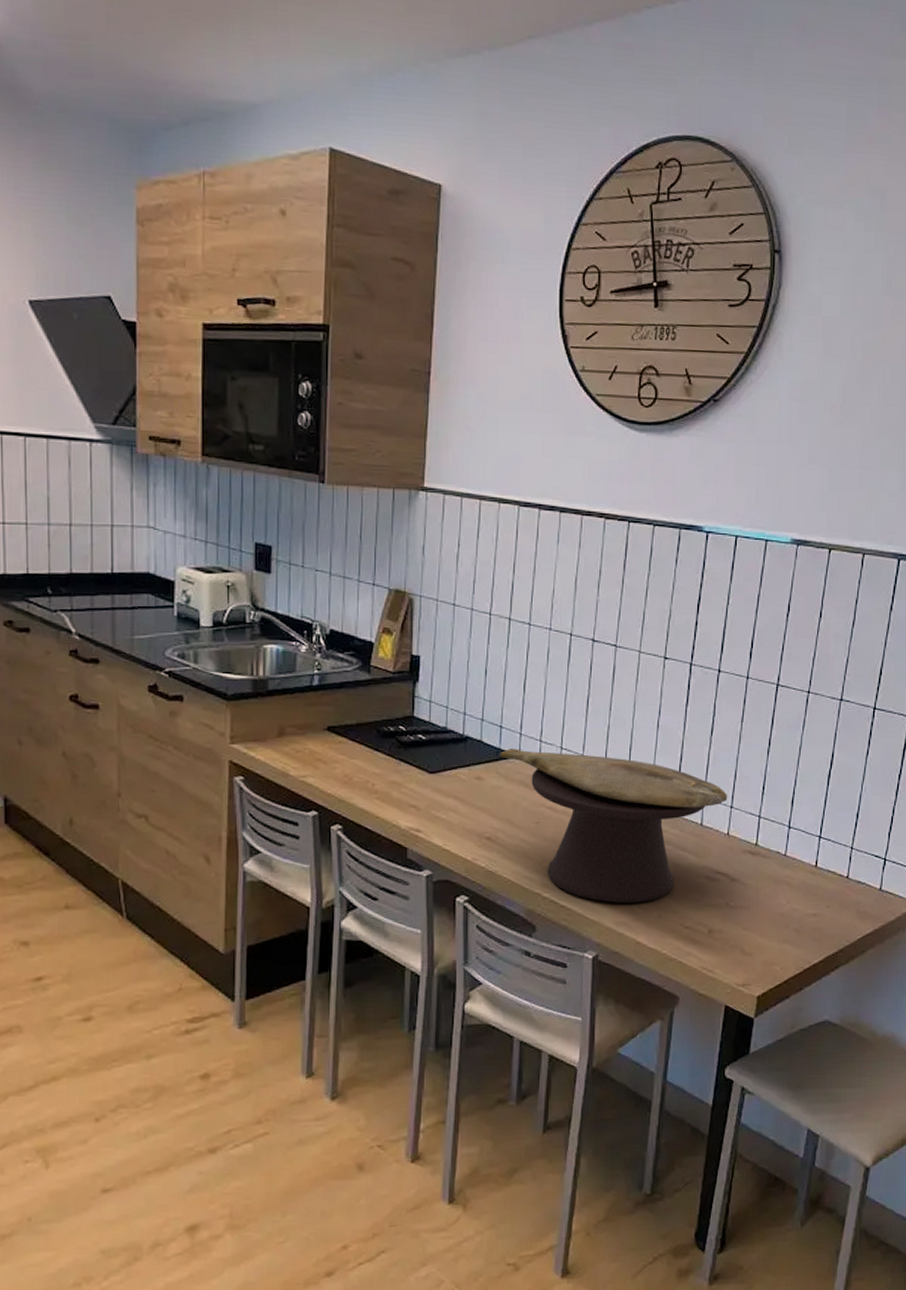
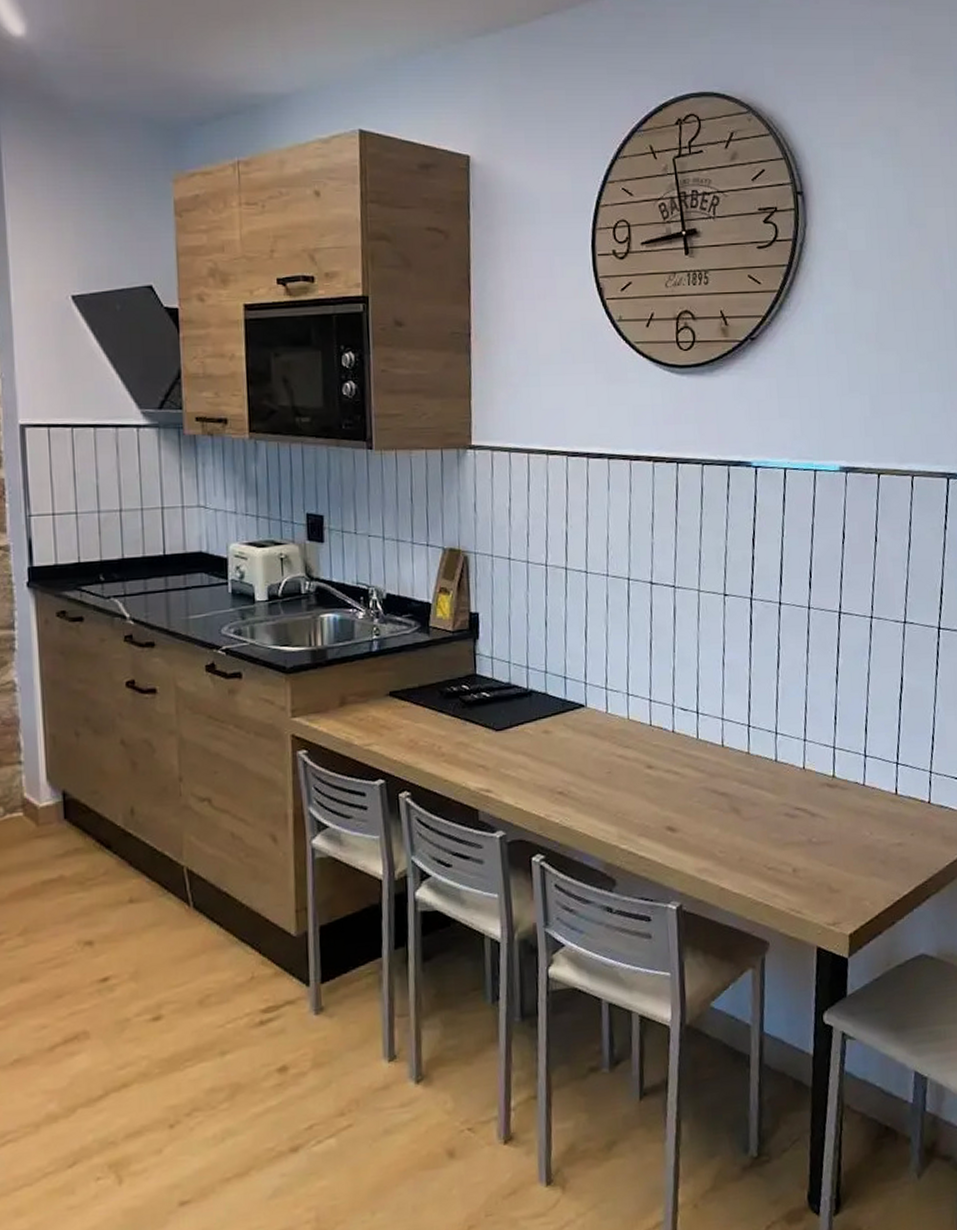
decorative bowl: present [500,749,728,903] -> none [566,698,801,849]

